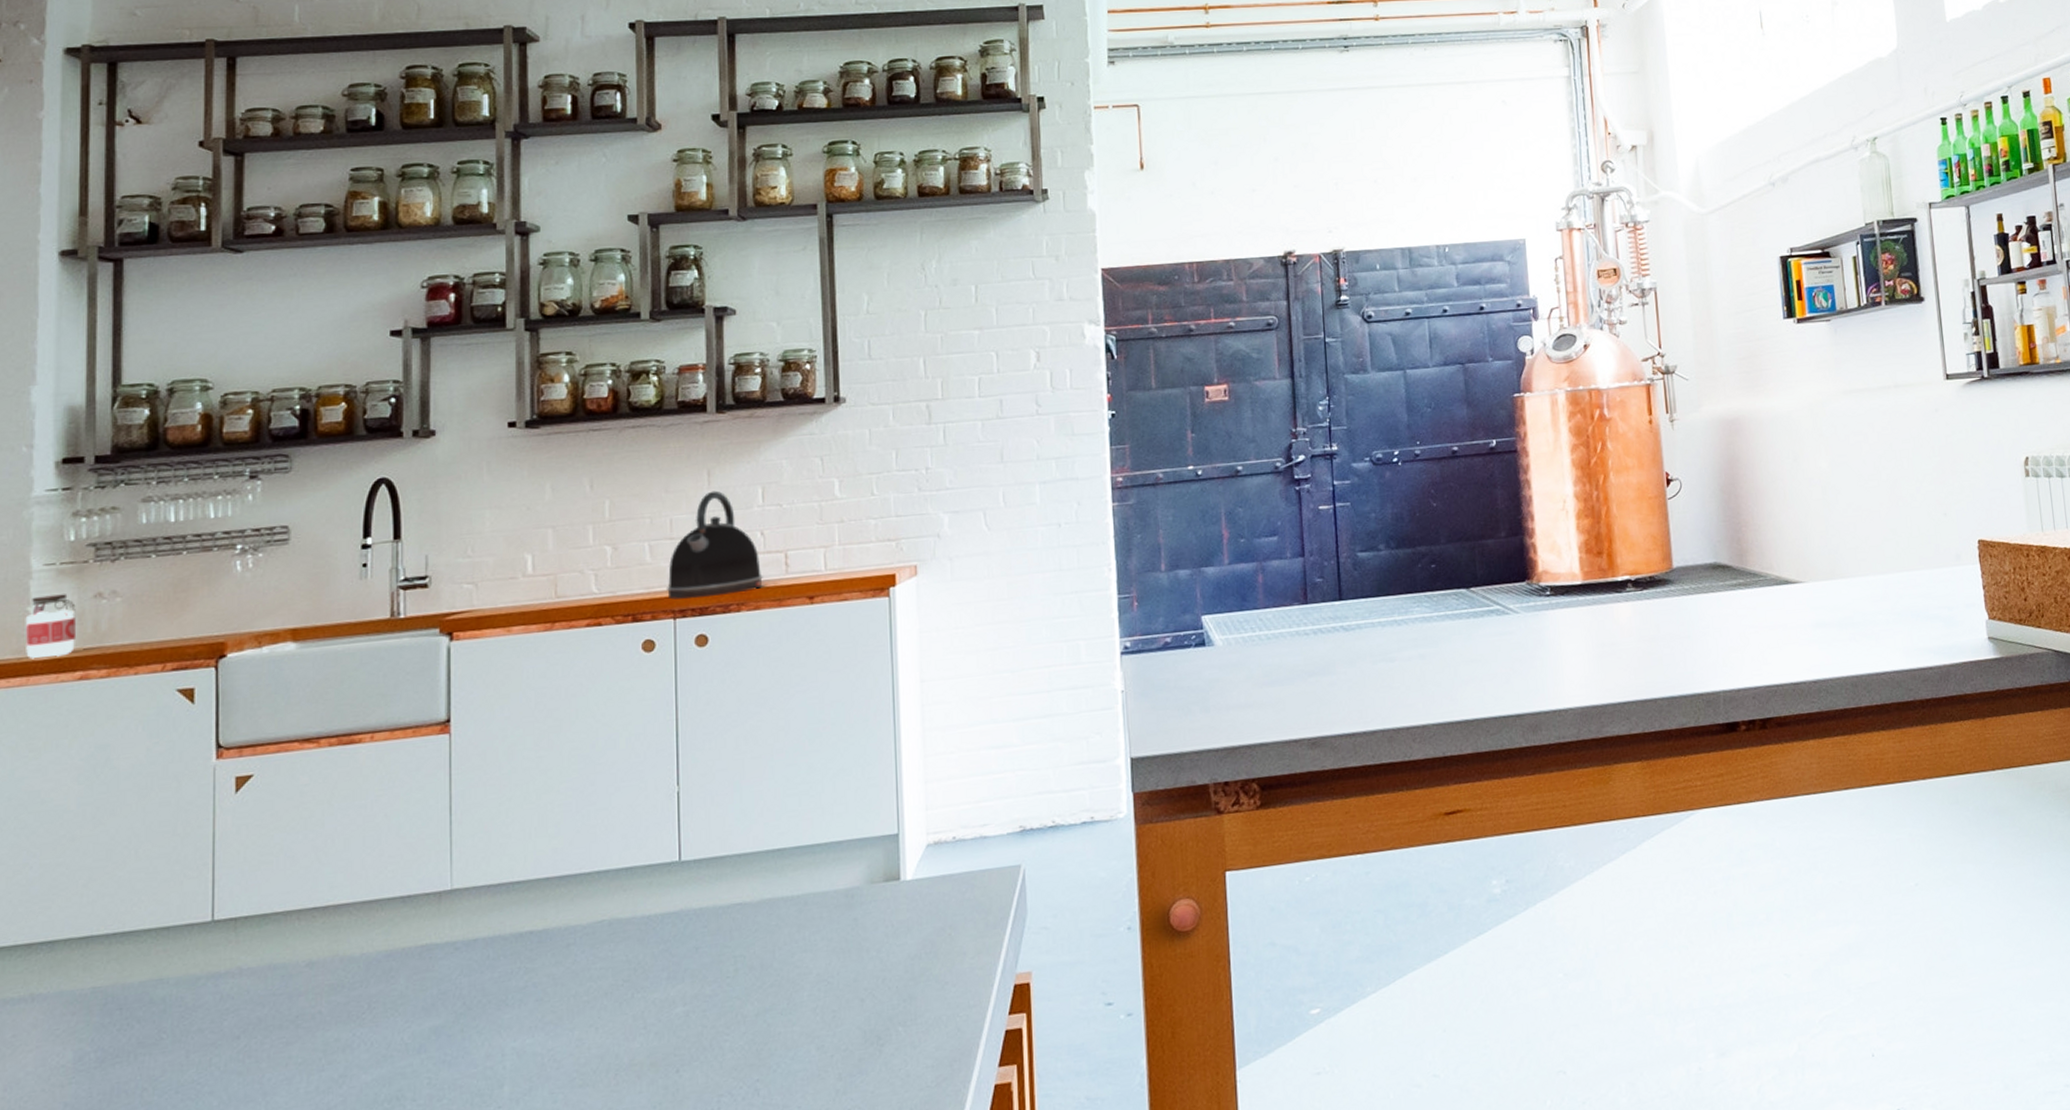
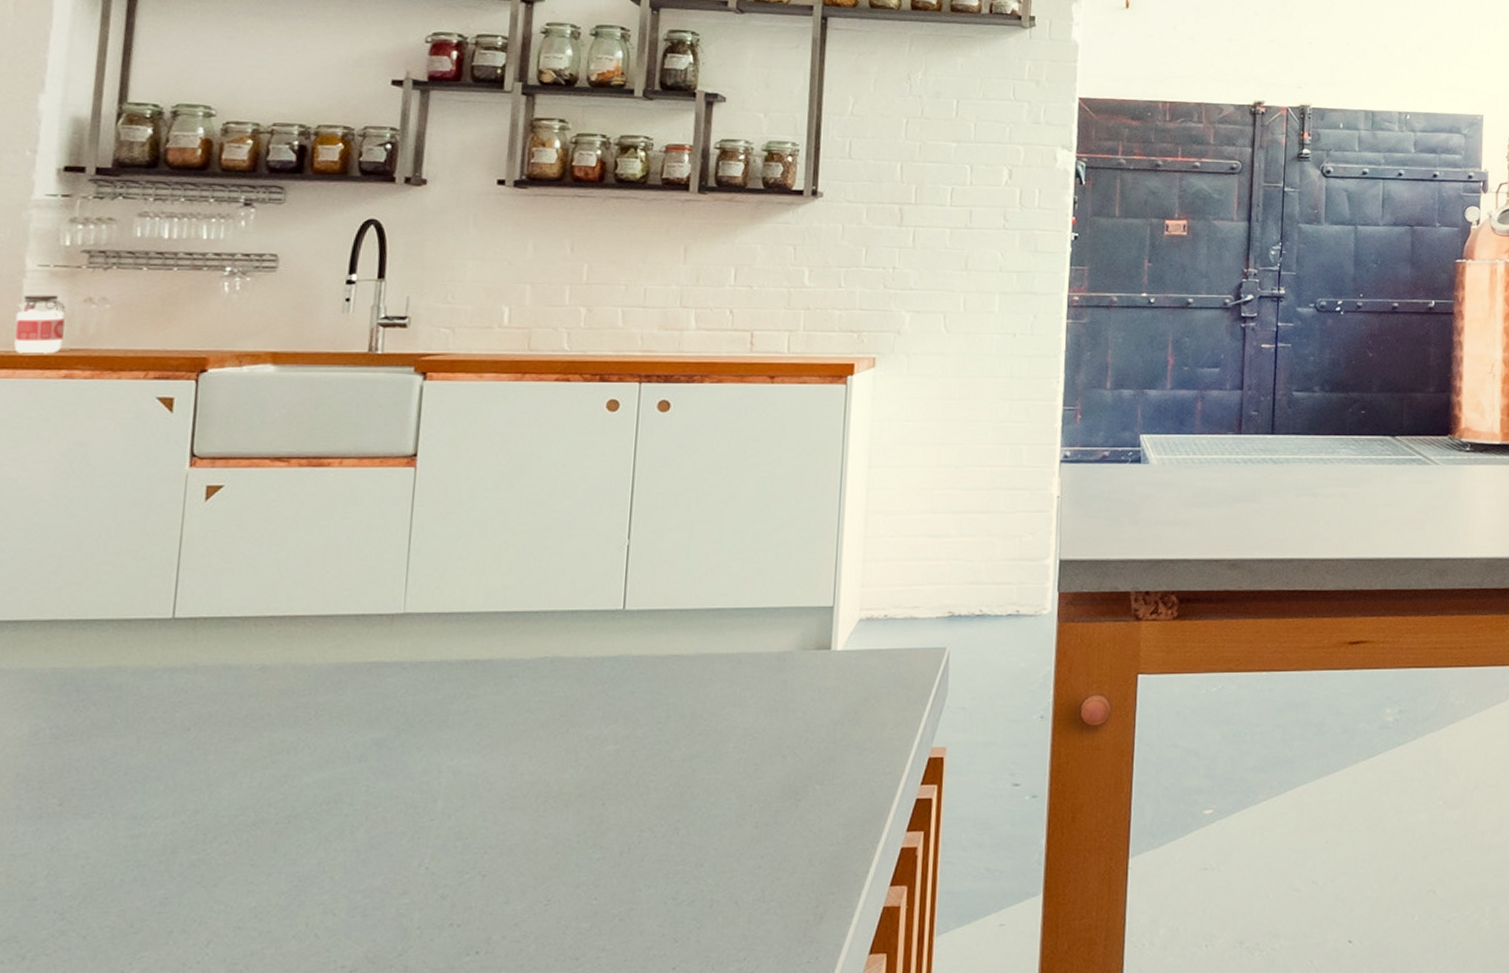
kettle: present [665,490,763,600] -> none [634,266,728,366]

